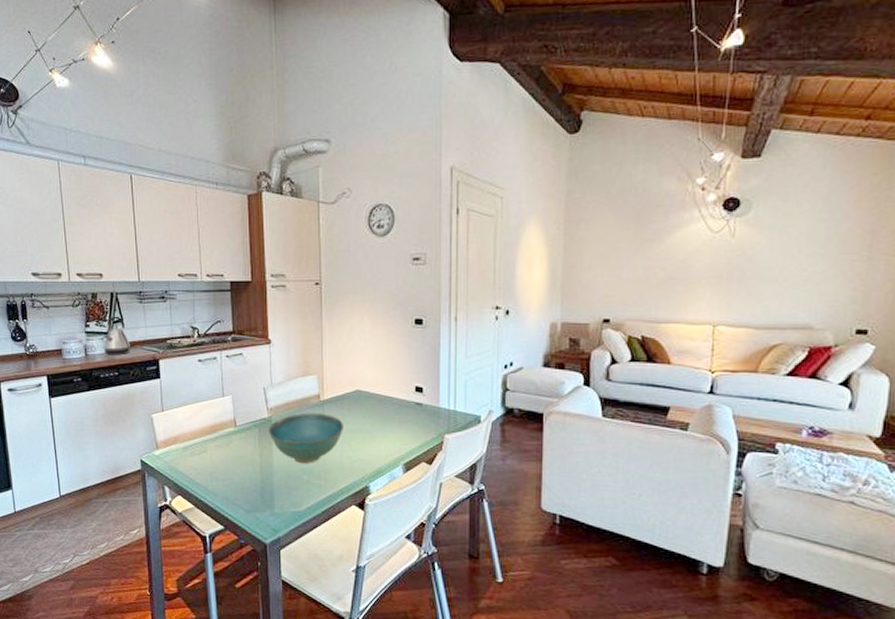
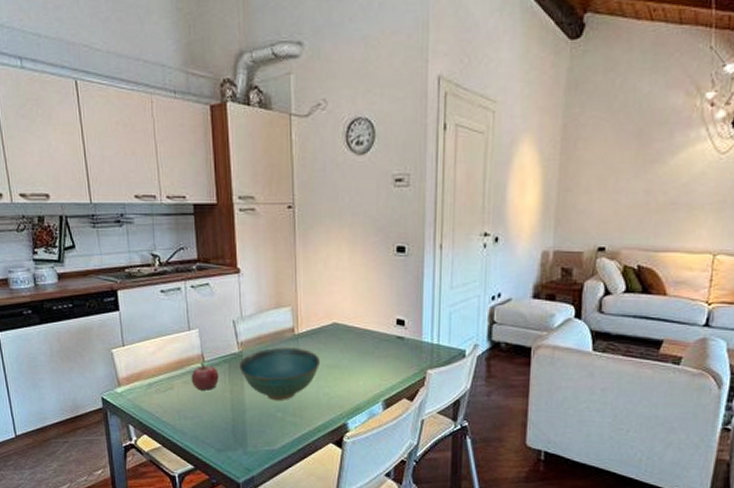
kettle: present [103,316,131,356] -> none [54,242,86,286]
fruit: none [223,428,249,453] -> present [191,363,219,390]

